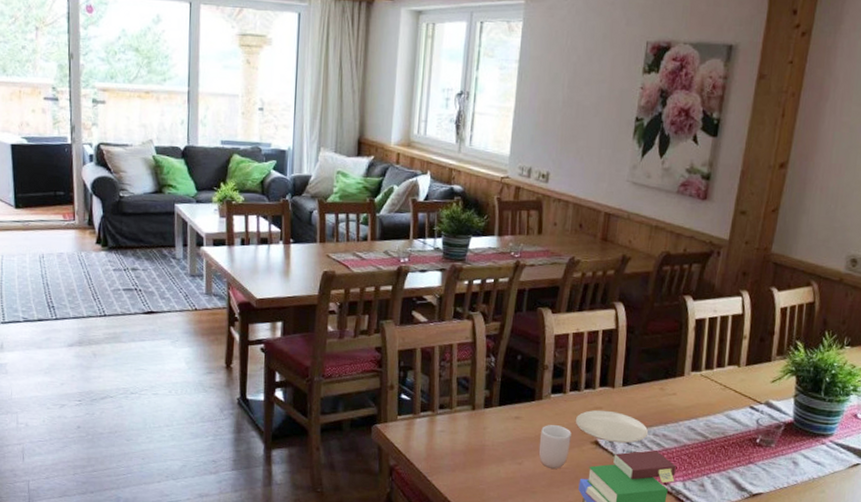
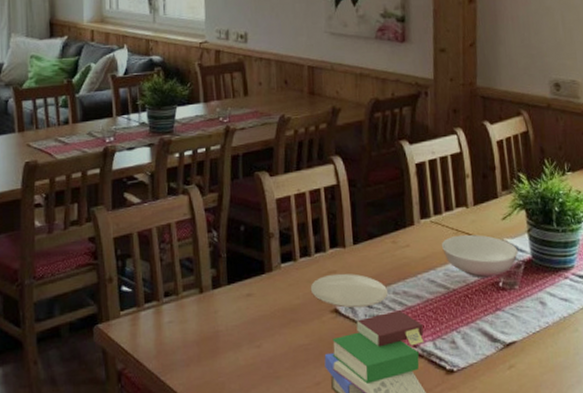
cup: present [538,425,571,469] -> none [275,297,310,347]
bowl: none [706,390,781,433] -> present [441,234,518,278]

